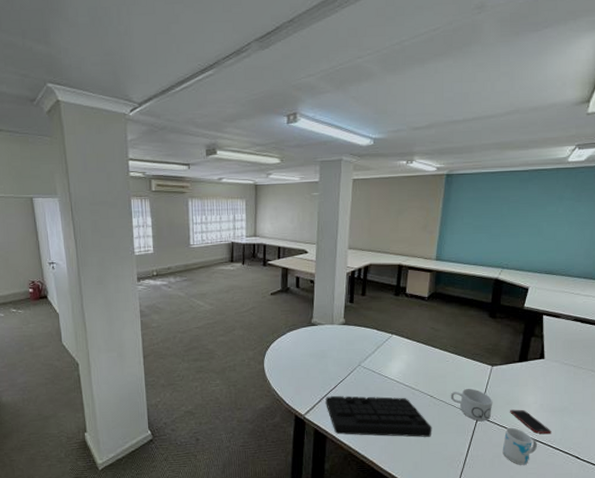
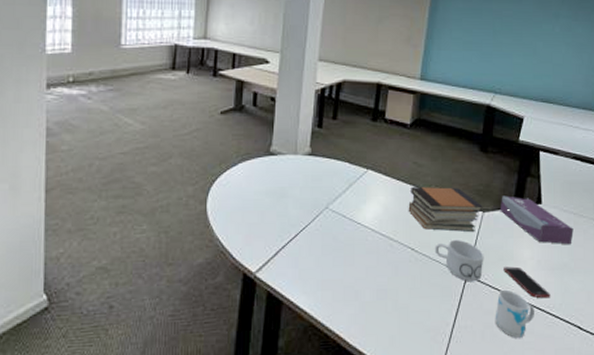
keyboard: present [325,395,432,437] -> none [283,247,413,303]
book stack: none [427,347,492,383] -> present [408,187,483,233]
tissue box: none [507,353,573,392] -> present [500,196,574,245]

